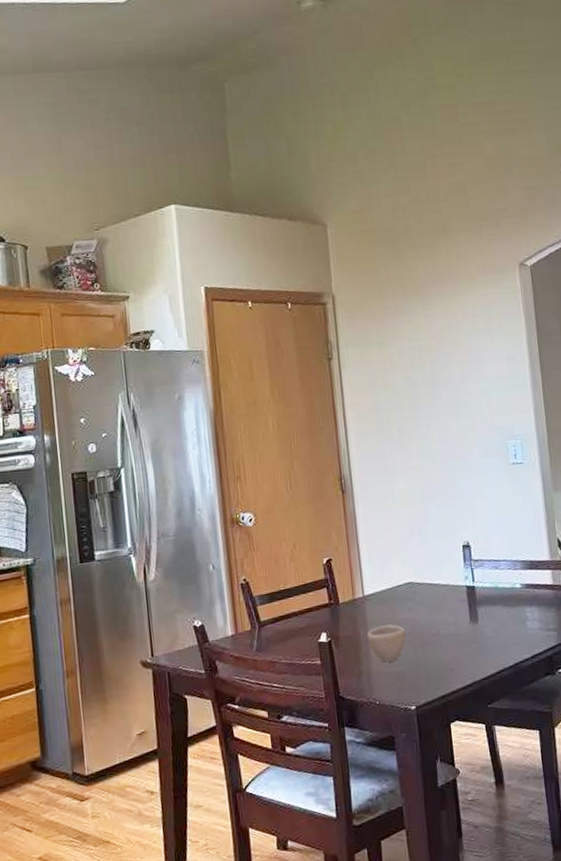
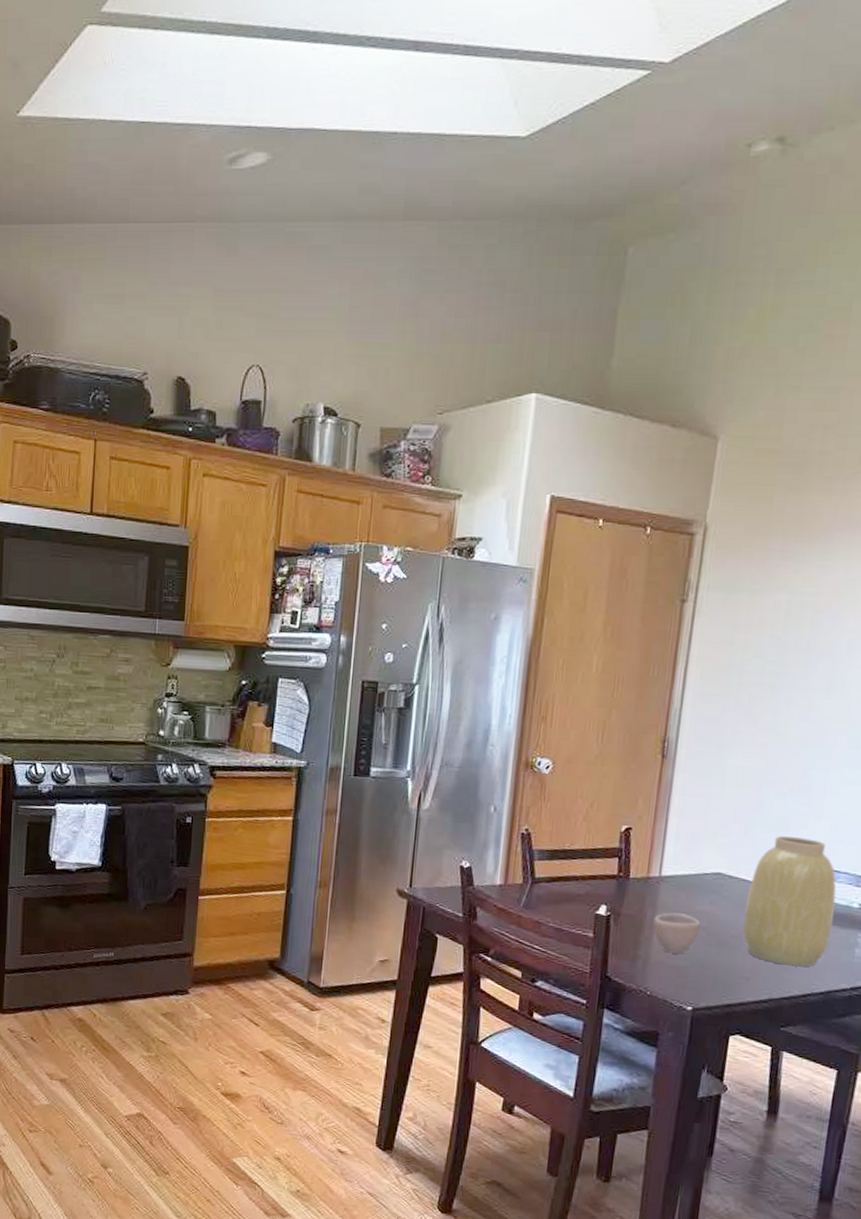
vase: none [435,537,507,650] -> present [742,836,837,967]

